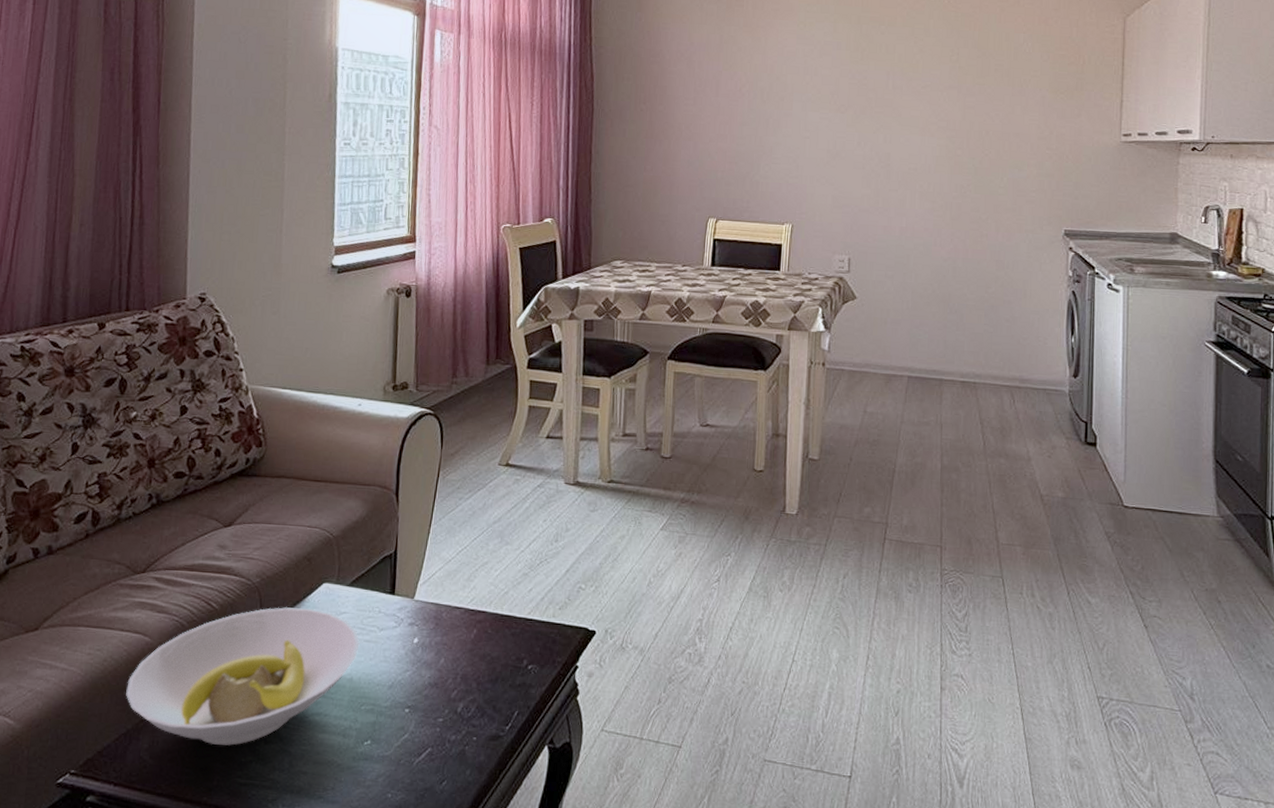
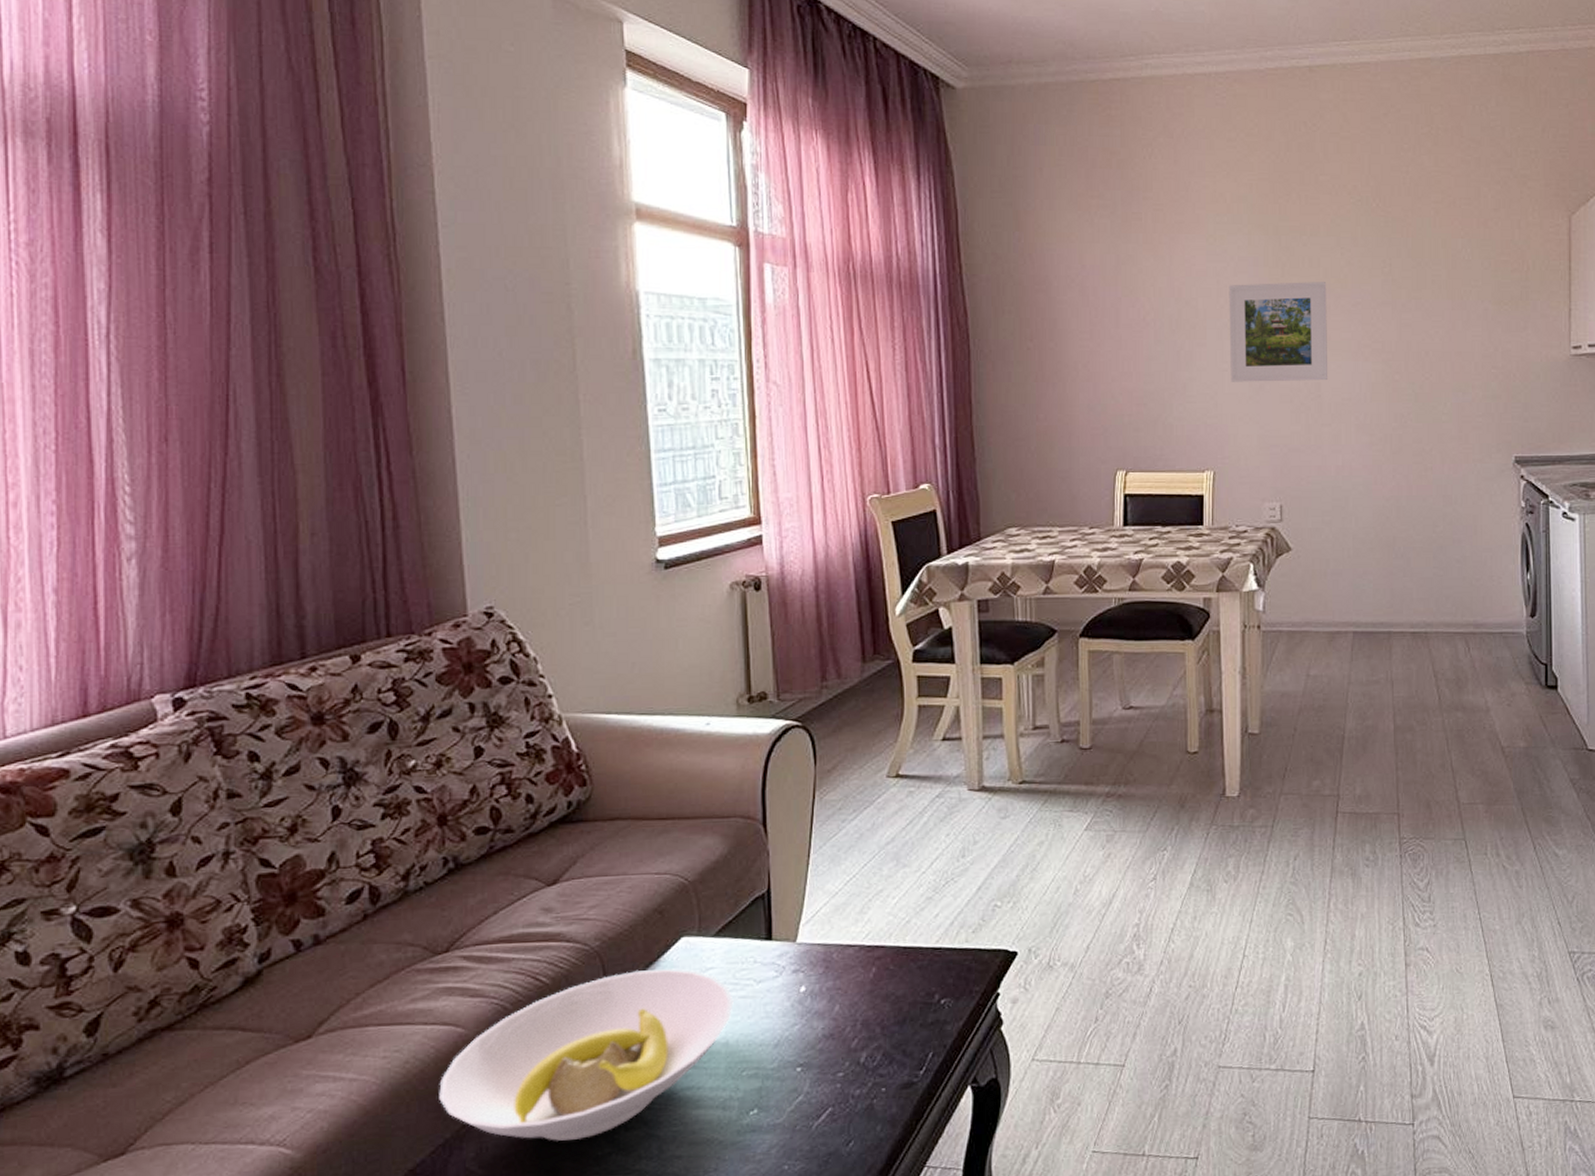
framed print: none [811,64,900,152] -> present [1229,282,1327,382]

